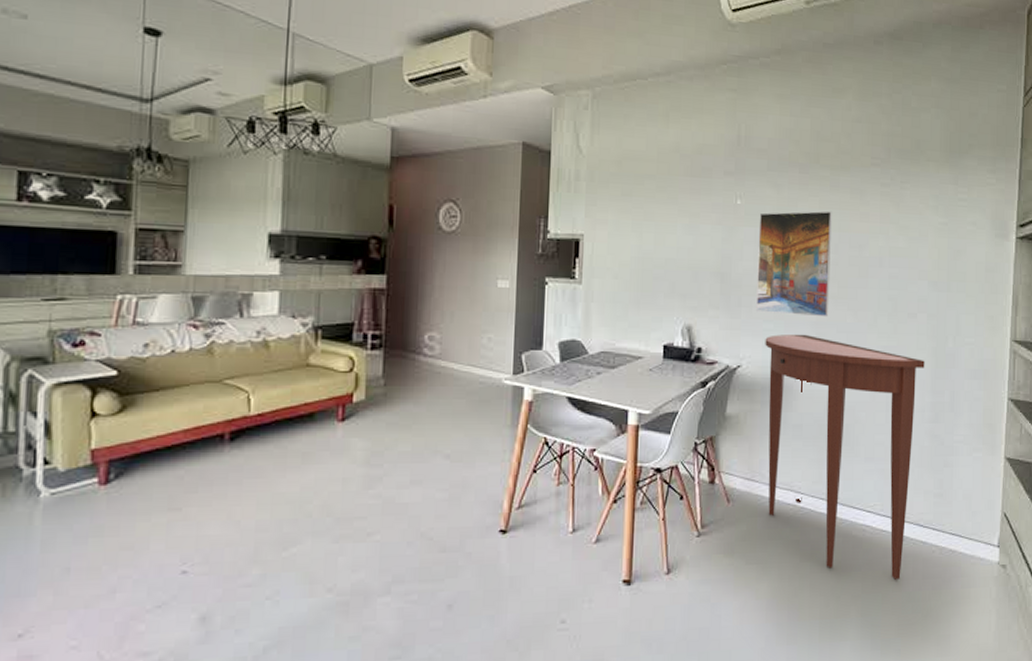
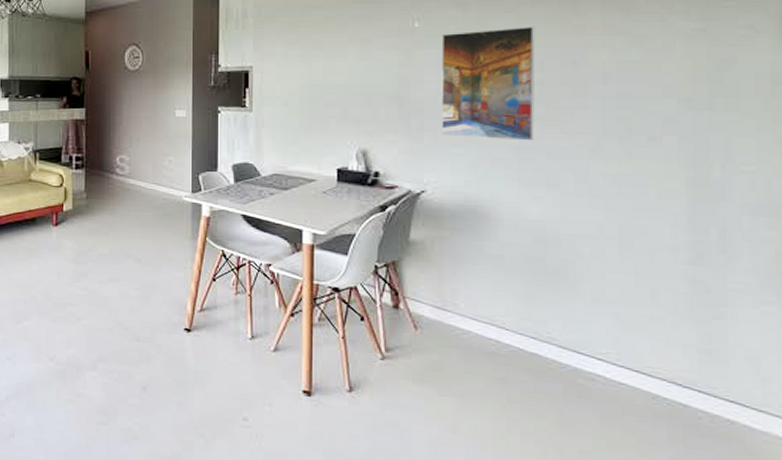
console table: present [765,334,925,580] -> none [453,159,677,443]

